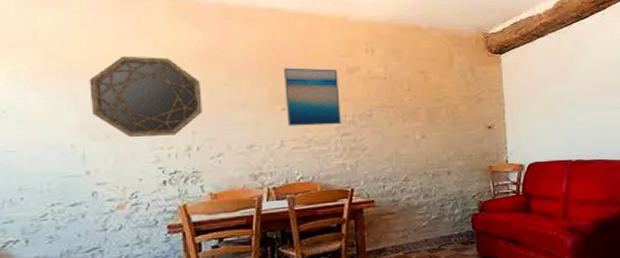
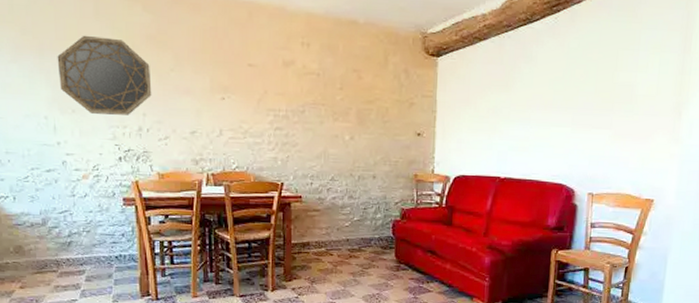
wall art: present [283,68,341,126] -> none [223,57,275,118]

